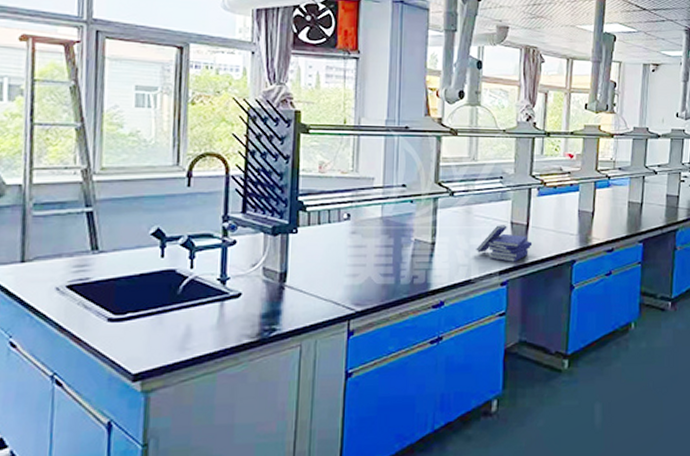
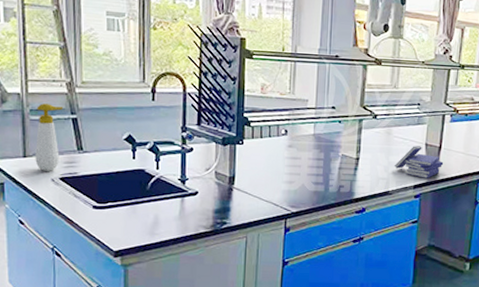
soap bottle: none [36,196,77,278] -> present [35,103,64,171]

